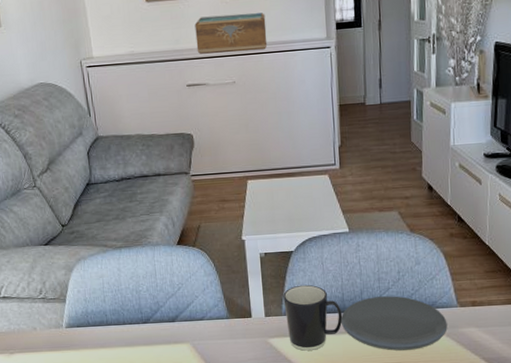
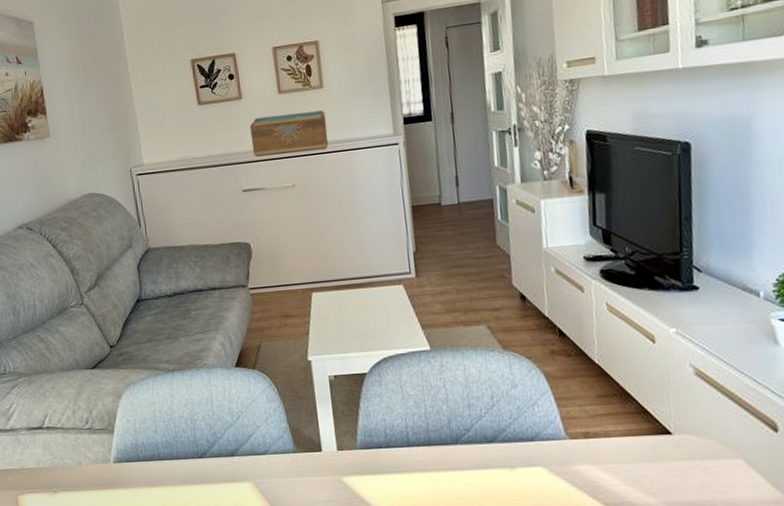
mug: present [283,284,343,351] -> none [357,412,429,492]
plate: present [340,296,448,351] -> none [426,425,556,493]

